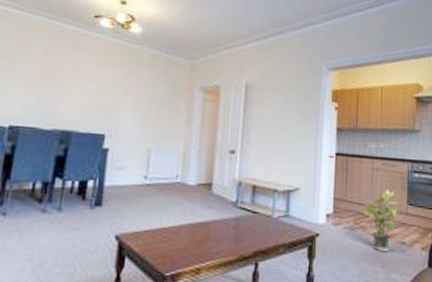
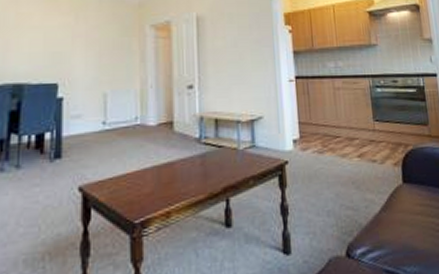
potted plant: present [364,189,400,252] -> none [330,108,367,173]

